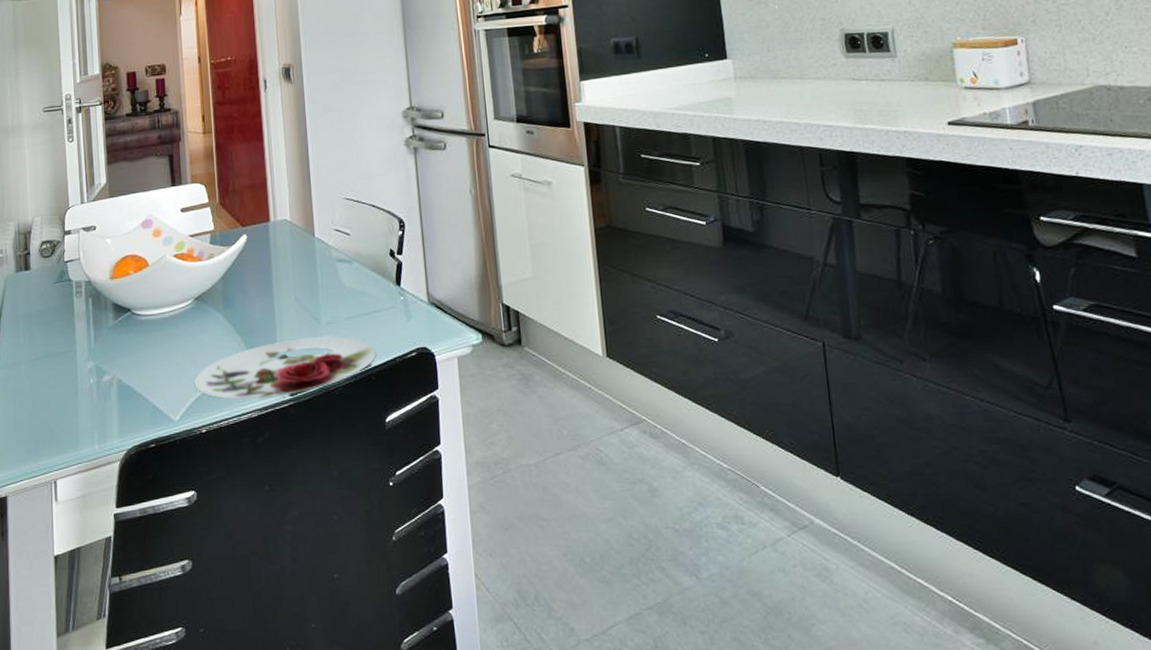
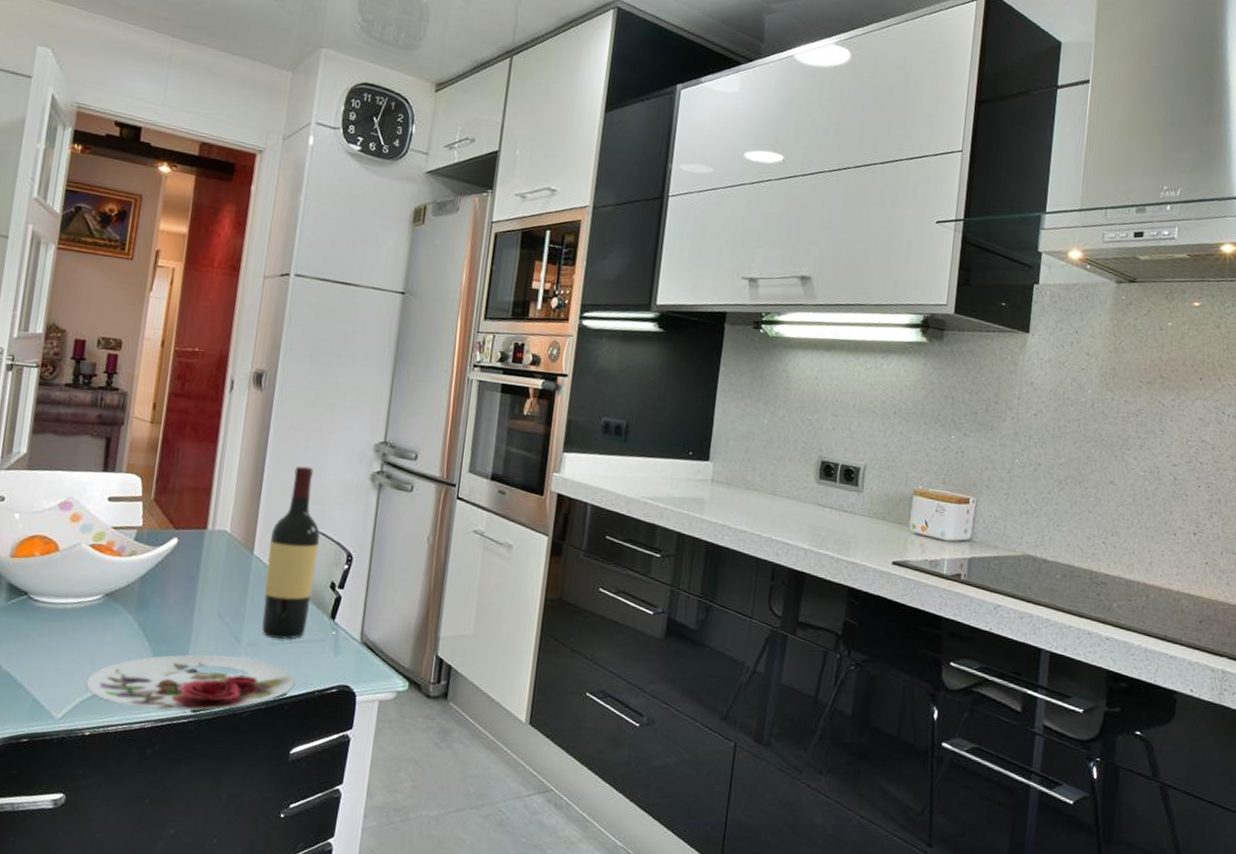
wine bottle: none [326,145,377,313] -> present [262,465,320,639]

